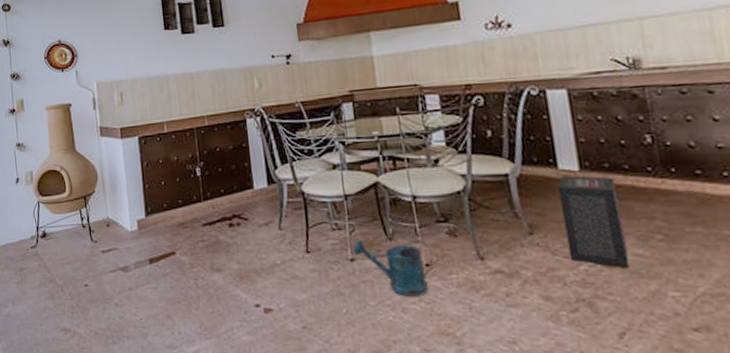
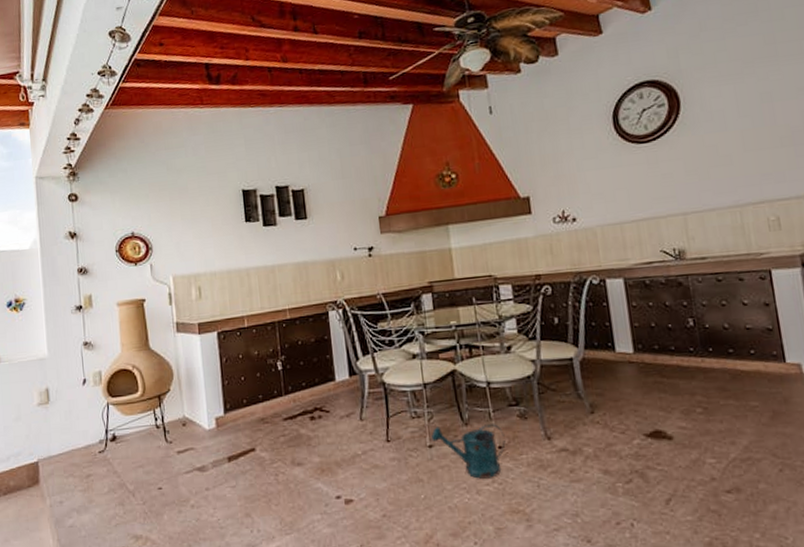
speaker: present [557,176,629,268] -> none [615,357,675,440]

